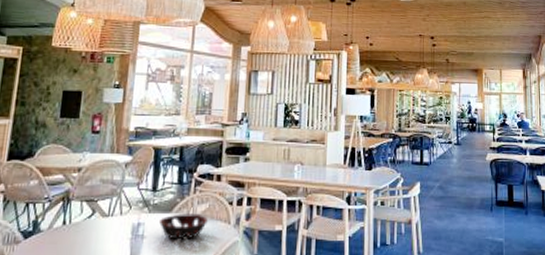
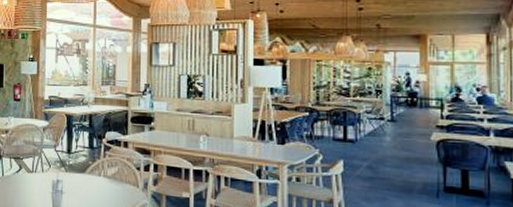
decorative bowl: present [159,213,209,240] -> none [75,174,119,198]

